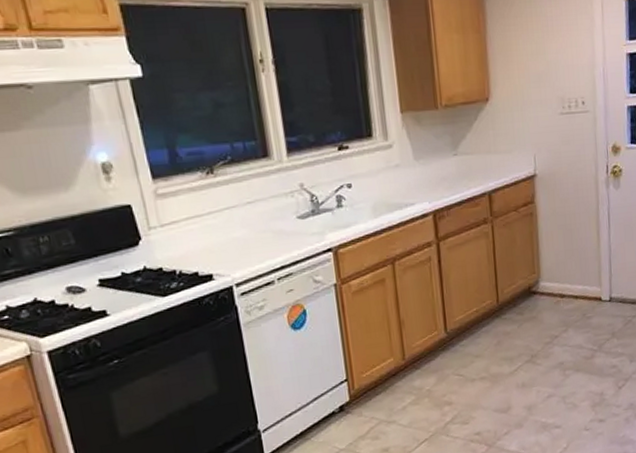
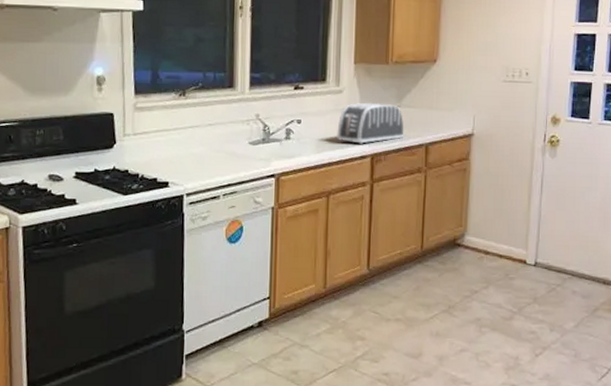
toaster: none [392,153,465,203] -> present [337,102,404,145]

